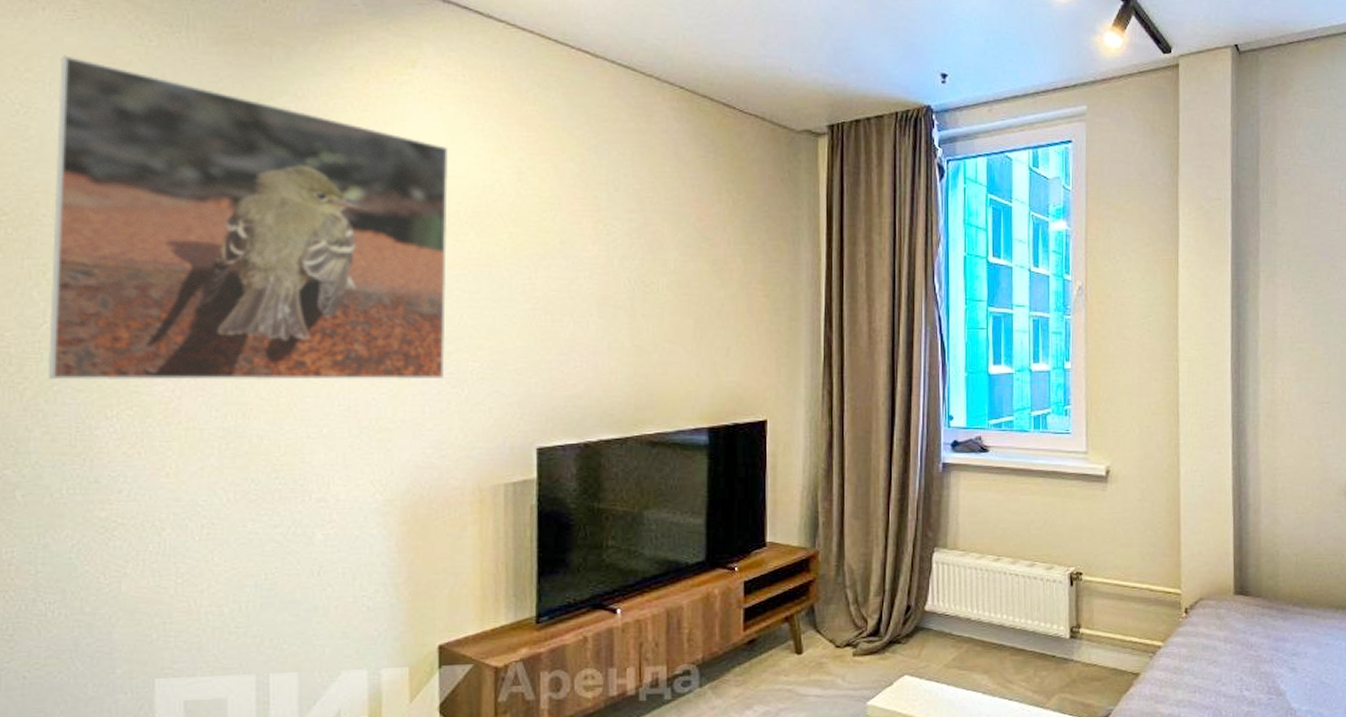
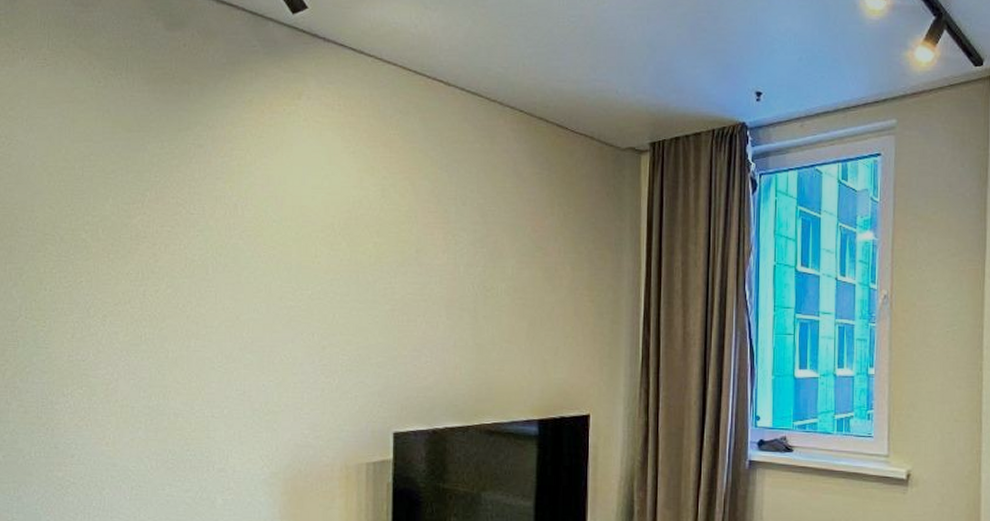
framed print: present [47,55,449,381] -> none [22,96,326,370]

